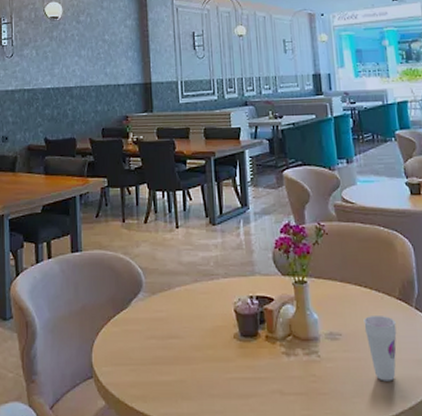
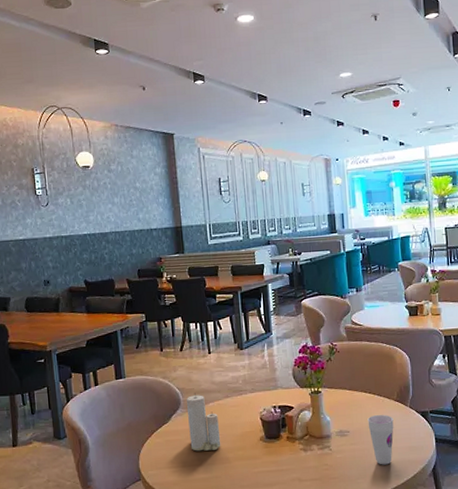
candle: none [148,274,188,347] -> present [186,393,221,451]

